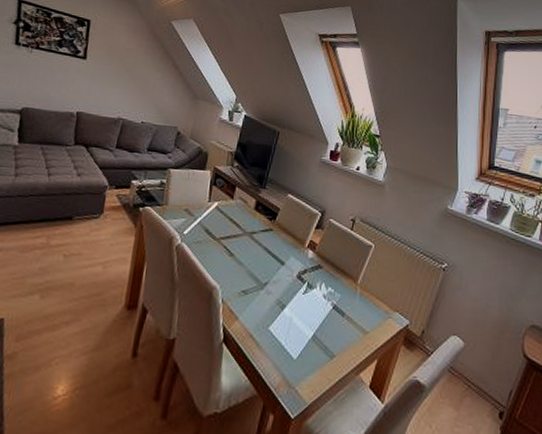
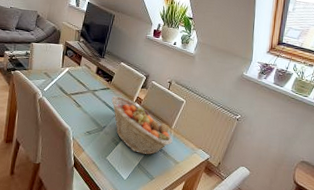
fruit basket: none [275,239,359,323] -> present [111,95,173,155]

